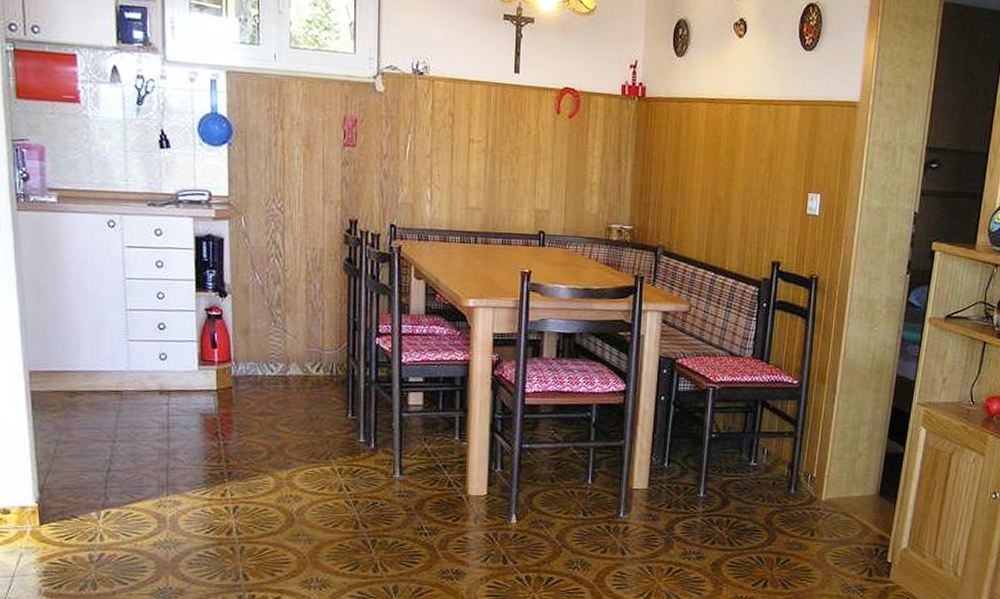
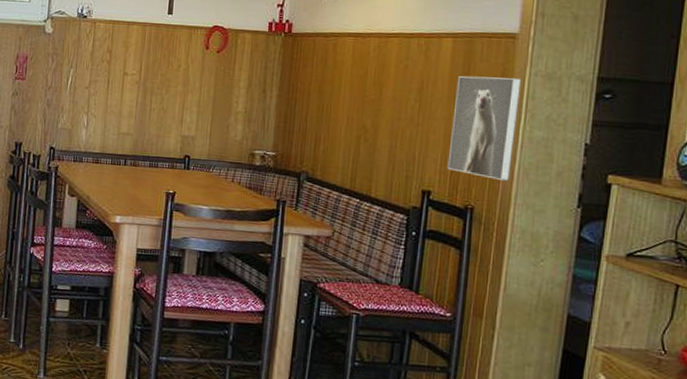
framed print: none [795,144,862,250] -> present [447,75,522,181]

